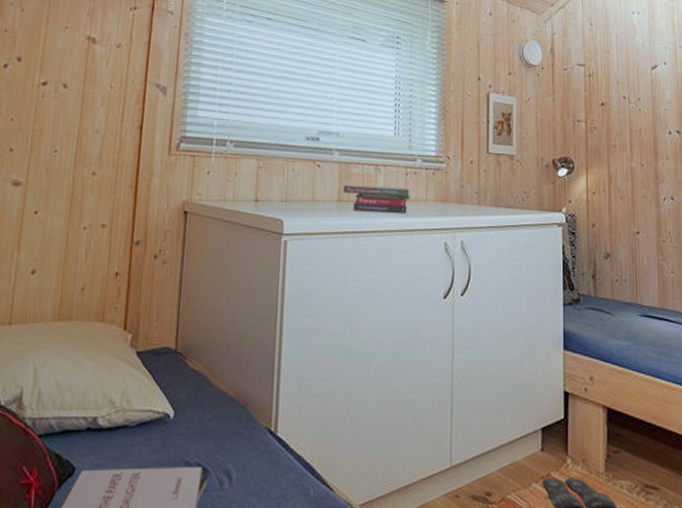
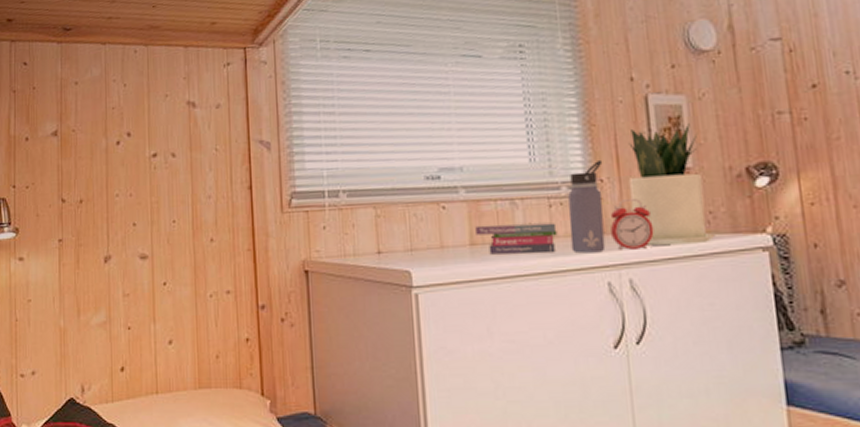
water bottle: none [419,140,451,217] -> present [568,159,606,254]
alarm clock: none [450,175,483,217] -> present [609,199,654,250]
planter: none [468,118,527,217] -> present [628,123,716,246]

